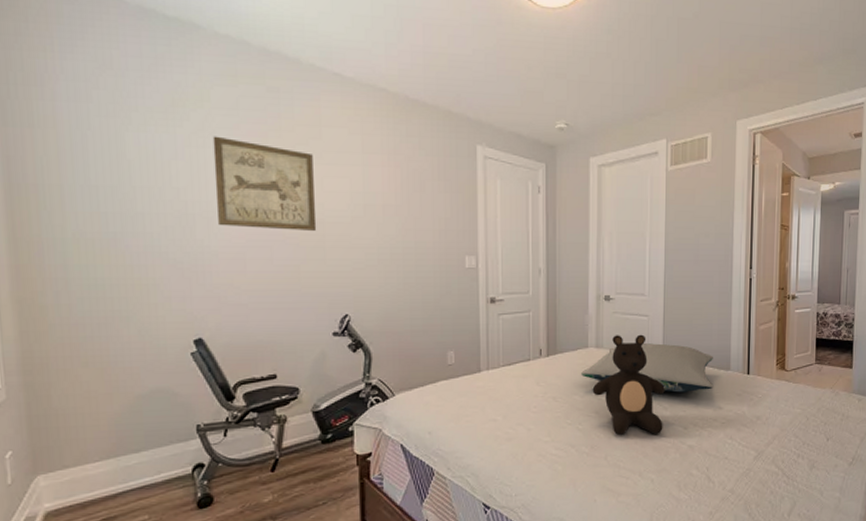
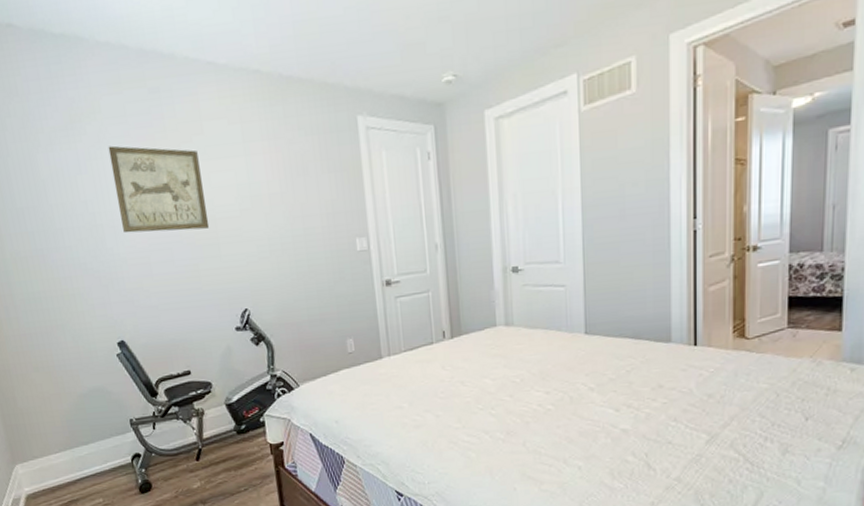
pillow: present [581,342,713,393] -> none [490,316,649,371]
teddy bear: present [592,334,665,435] -> none [504,307,590,420]

